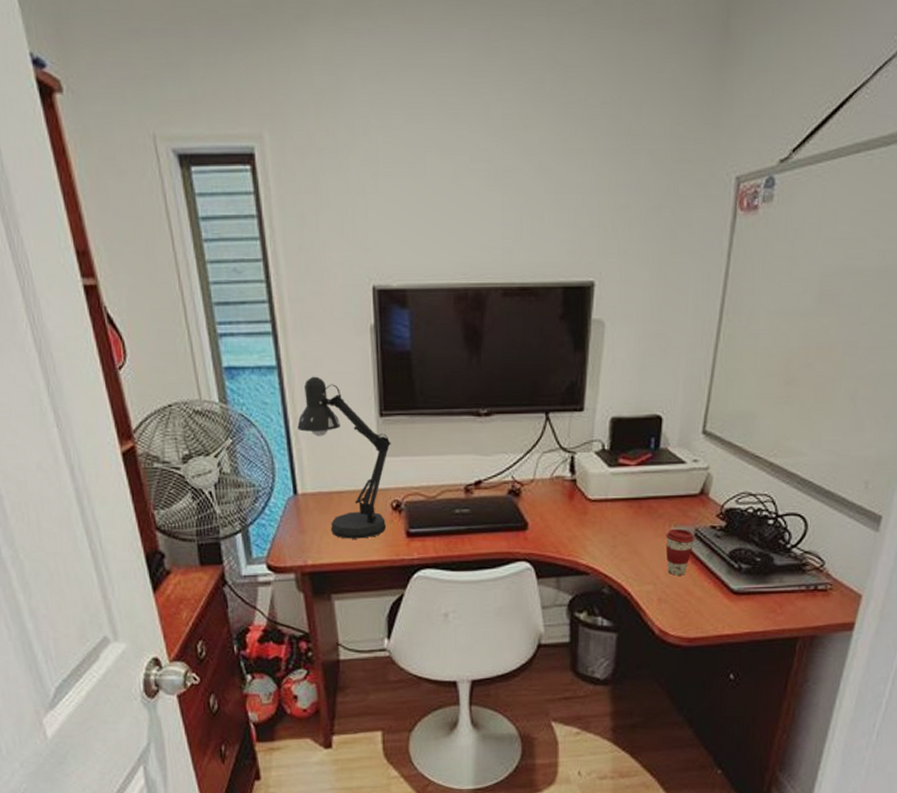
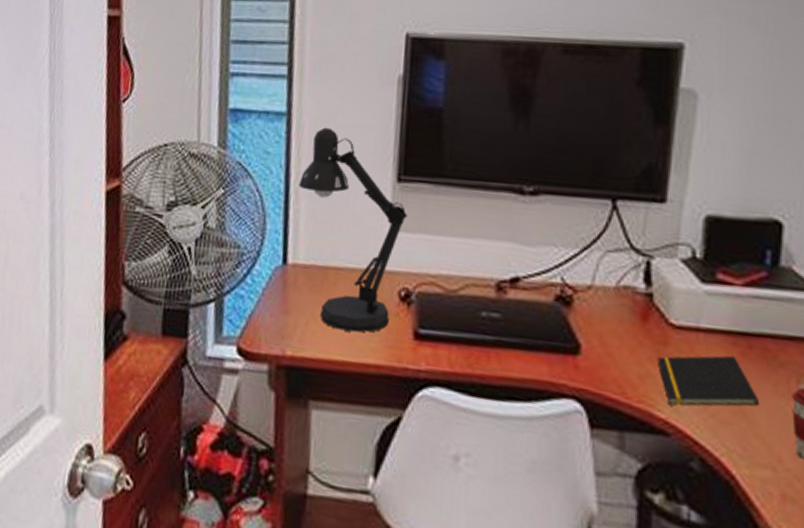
notepad: none [580,514,646,554] -> present [658,355,760,407]

